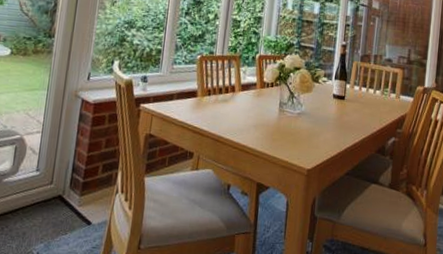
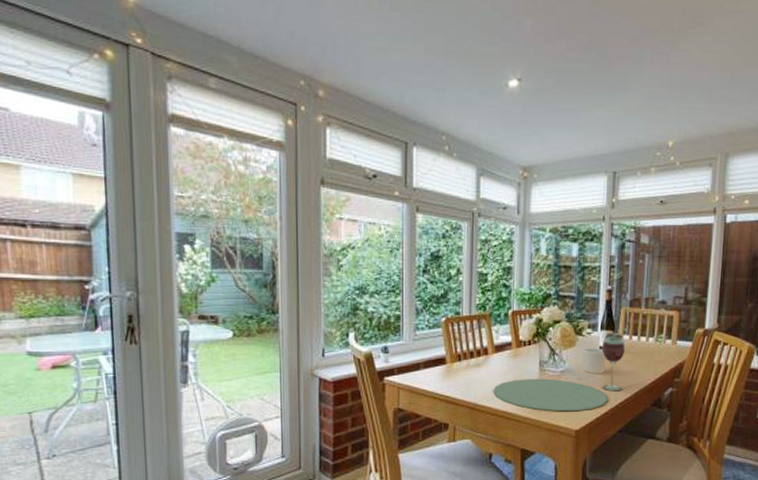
placemat: none [236,117,339,152] -> present [493,378,609,412]
mug: none [317,94,338,119] -> present [582,348,606,374]
wineglass: none [333,83,356,137] -> present [602,333,626,392]

